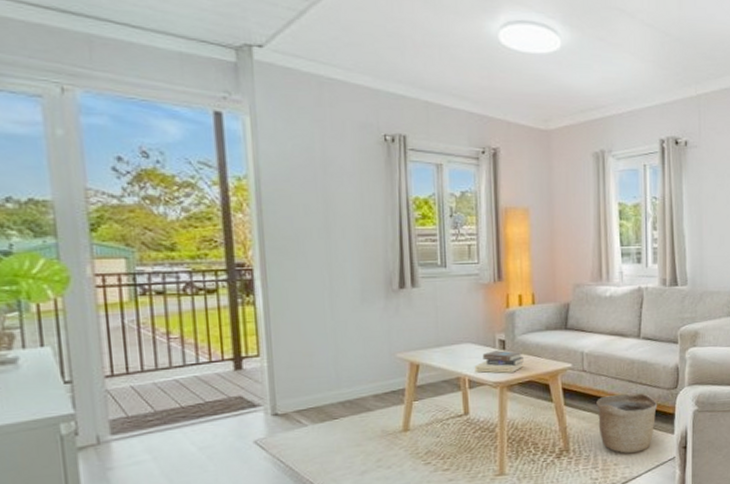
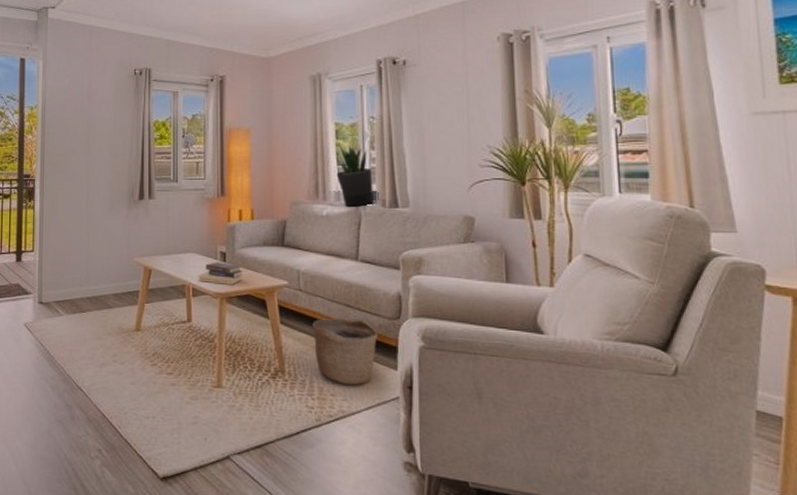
planter: none [620,224,656,287] -> present [336,144,375,207]

